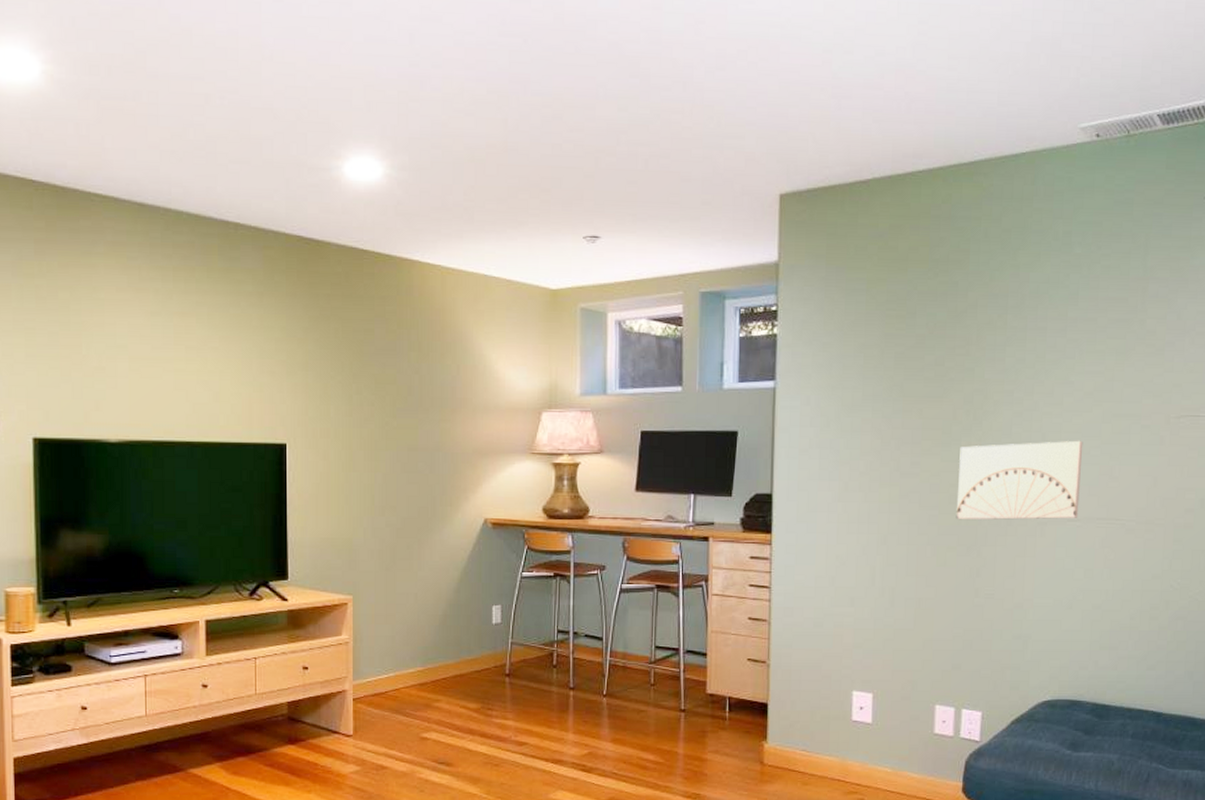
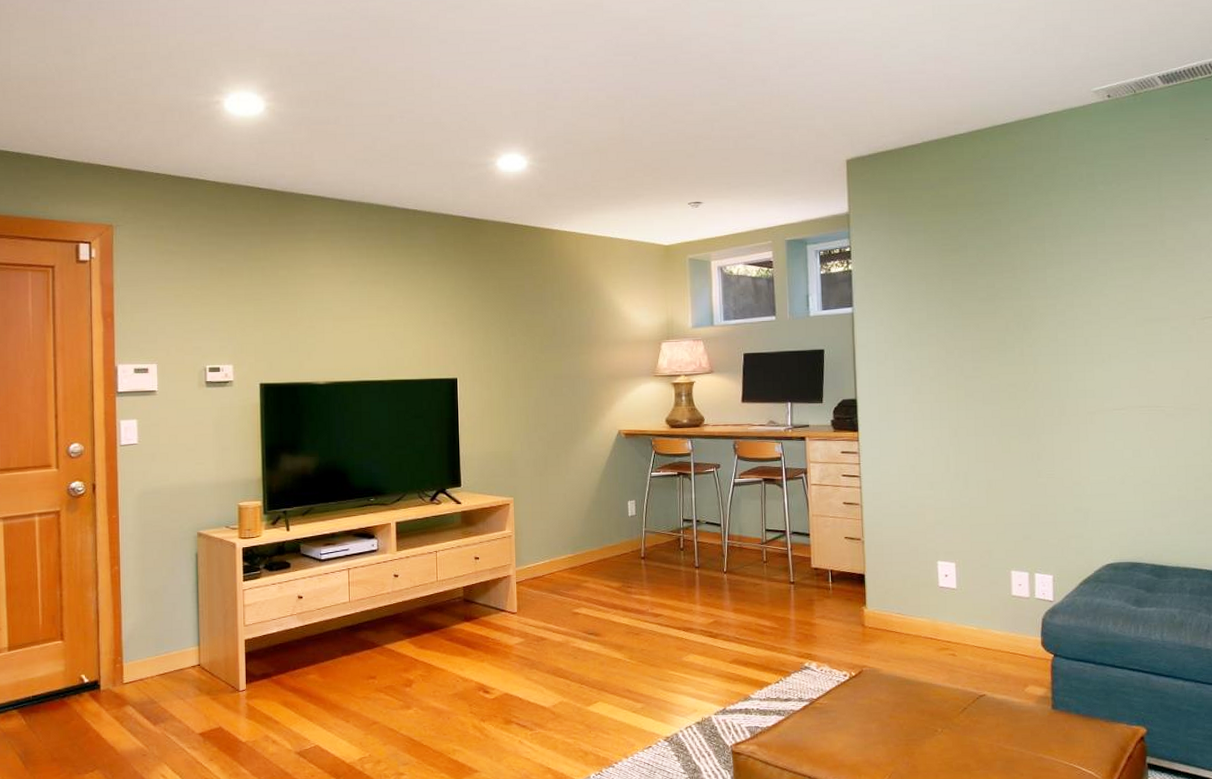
wall art: present [956,440,1084,520] -> none [1014,342,1123,413]

